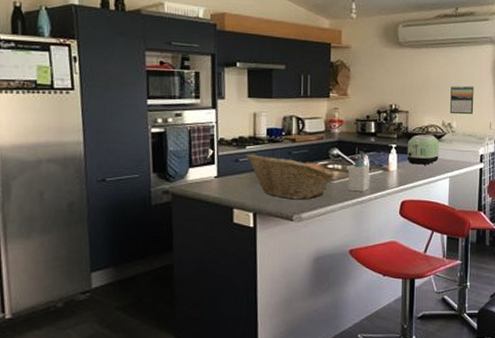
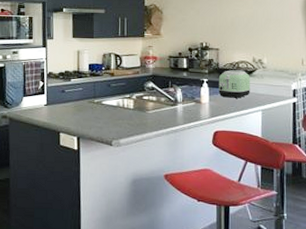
fruit basket: present [245,154,335,200] -> none [70,86,150,127]
soap bottle: present [348,153,369,192] -> none [163,87,182,122]
calendar: present [449,85,474,115] -> none [259,24,285,52]

